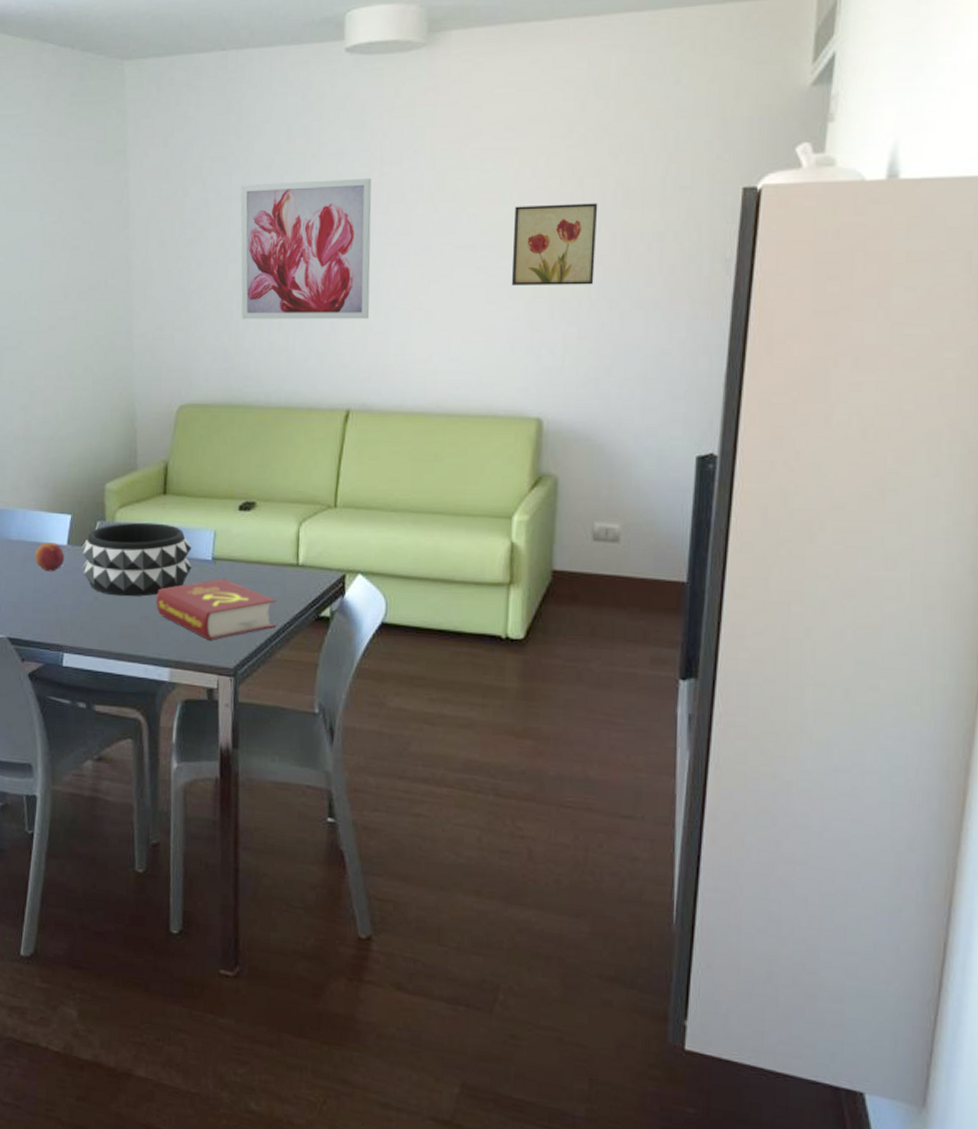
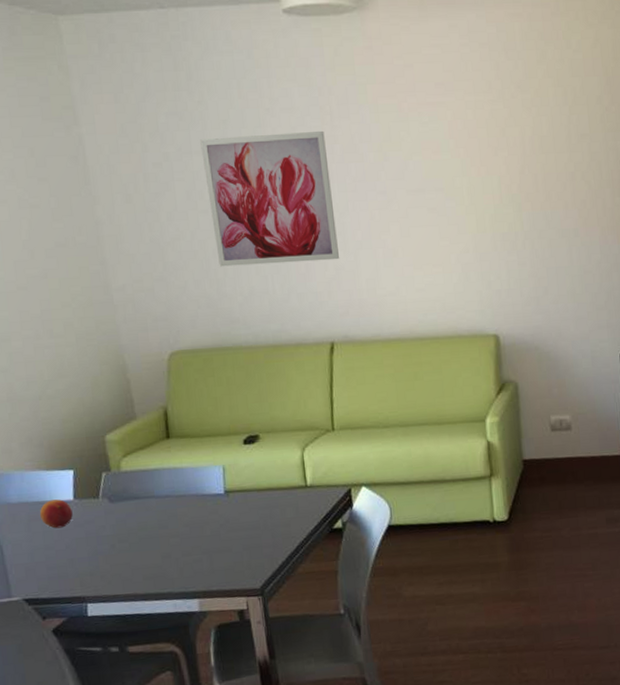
decorative bowl: present [81,522,192,597] -> none [90,466,206,541]
book: present [156,578,277,640] -> none [174,508,295,567]
wall art: present [511,203,598,285] -> none [453,149,525,223]

